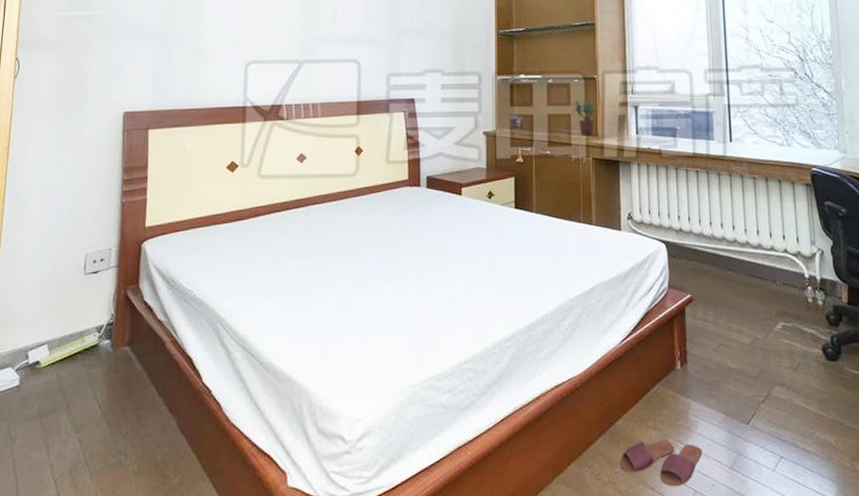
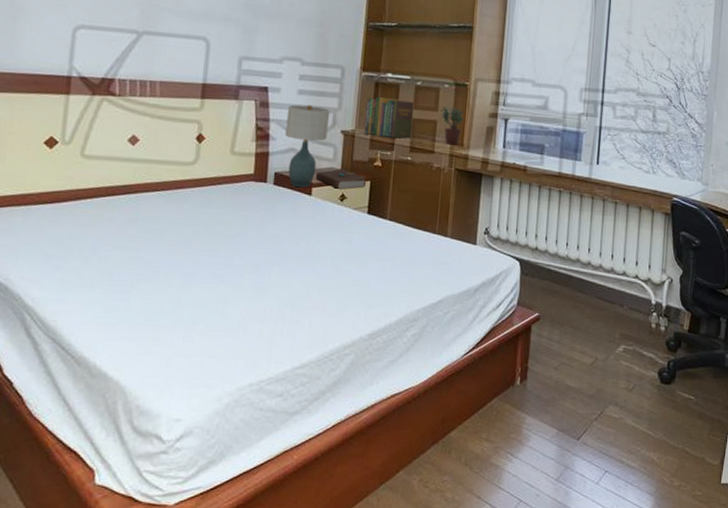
table lamp: none [433,111,472,189] -> present [285,104,331,188]
book: none [464,167,510,188] -> present [315,168,366,190]
books: none [504,97,549,135] -> present [363,96,415,139]
slippers: present [619,440,703,487] -> none [448,452,532,496]

